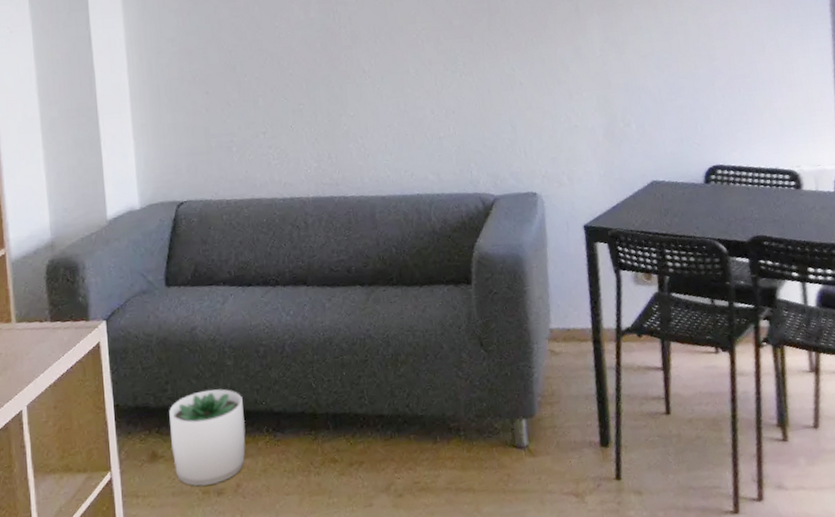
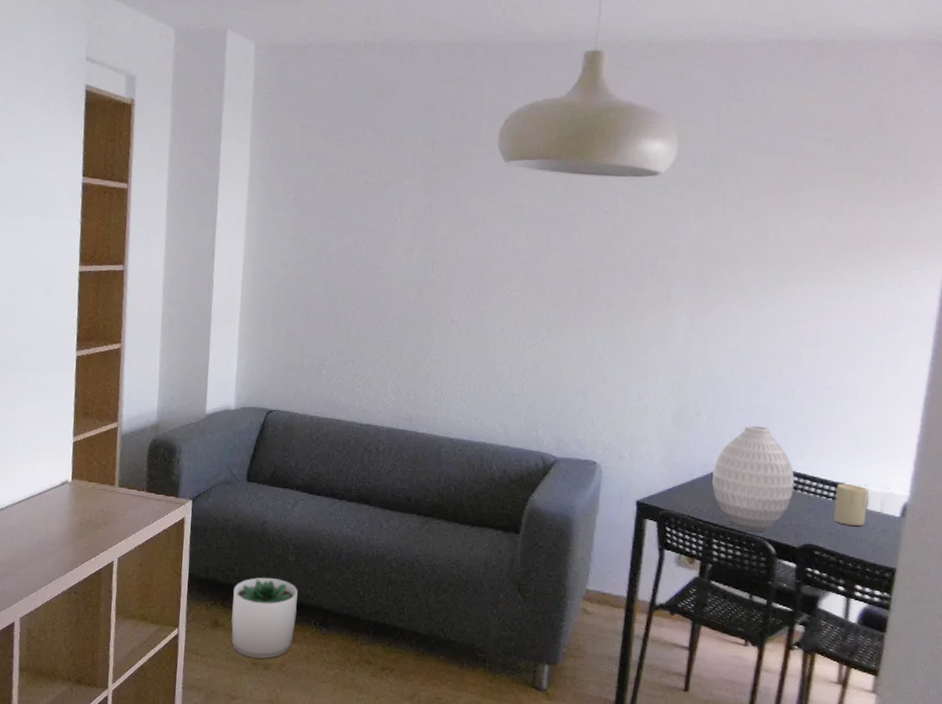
vase: none [652,125,733,235] -> present [712,425,794,533]
candle: none [771,167,805,210] -> present [833,483,869,527]

